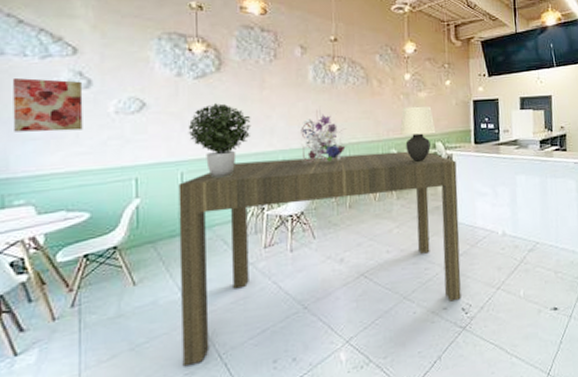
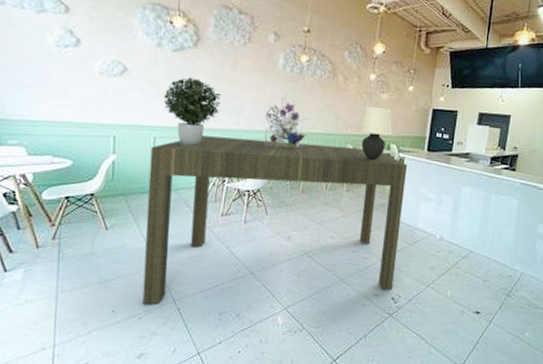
wall art: present [12,78,83,132] -> none [10,28,72,85]

